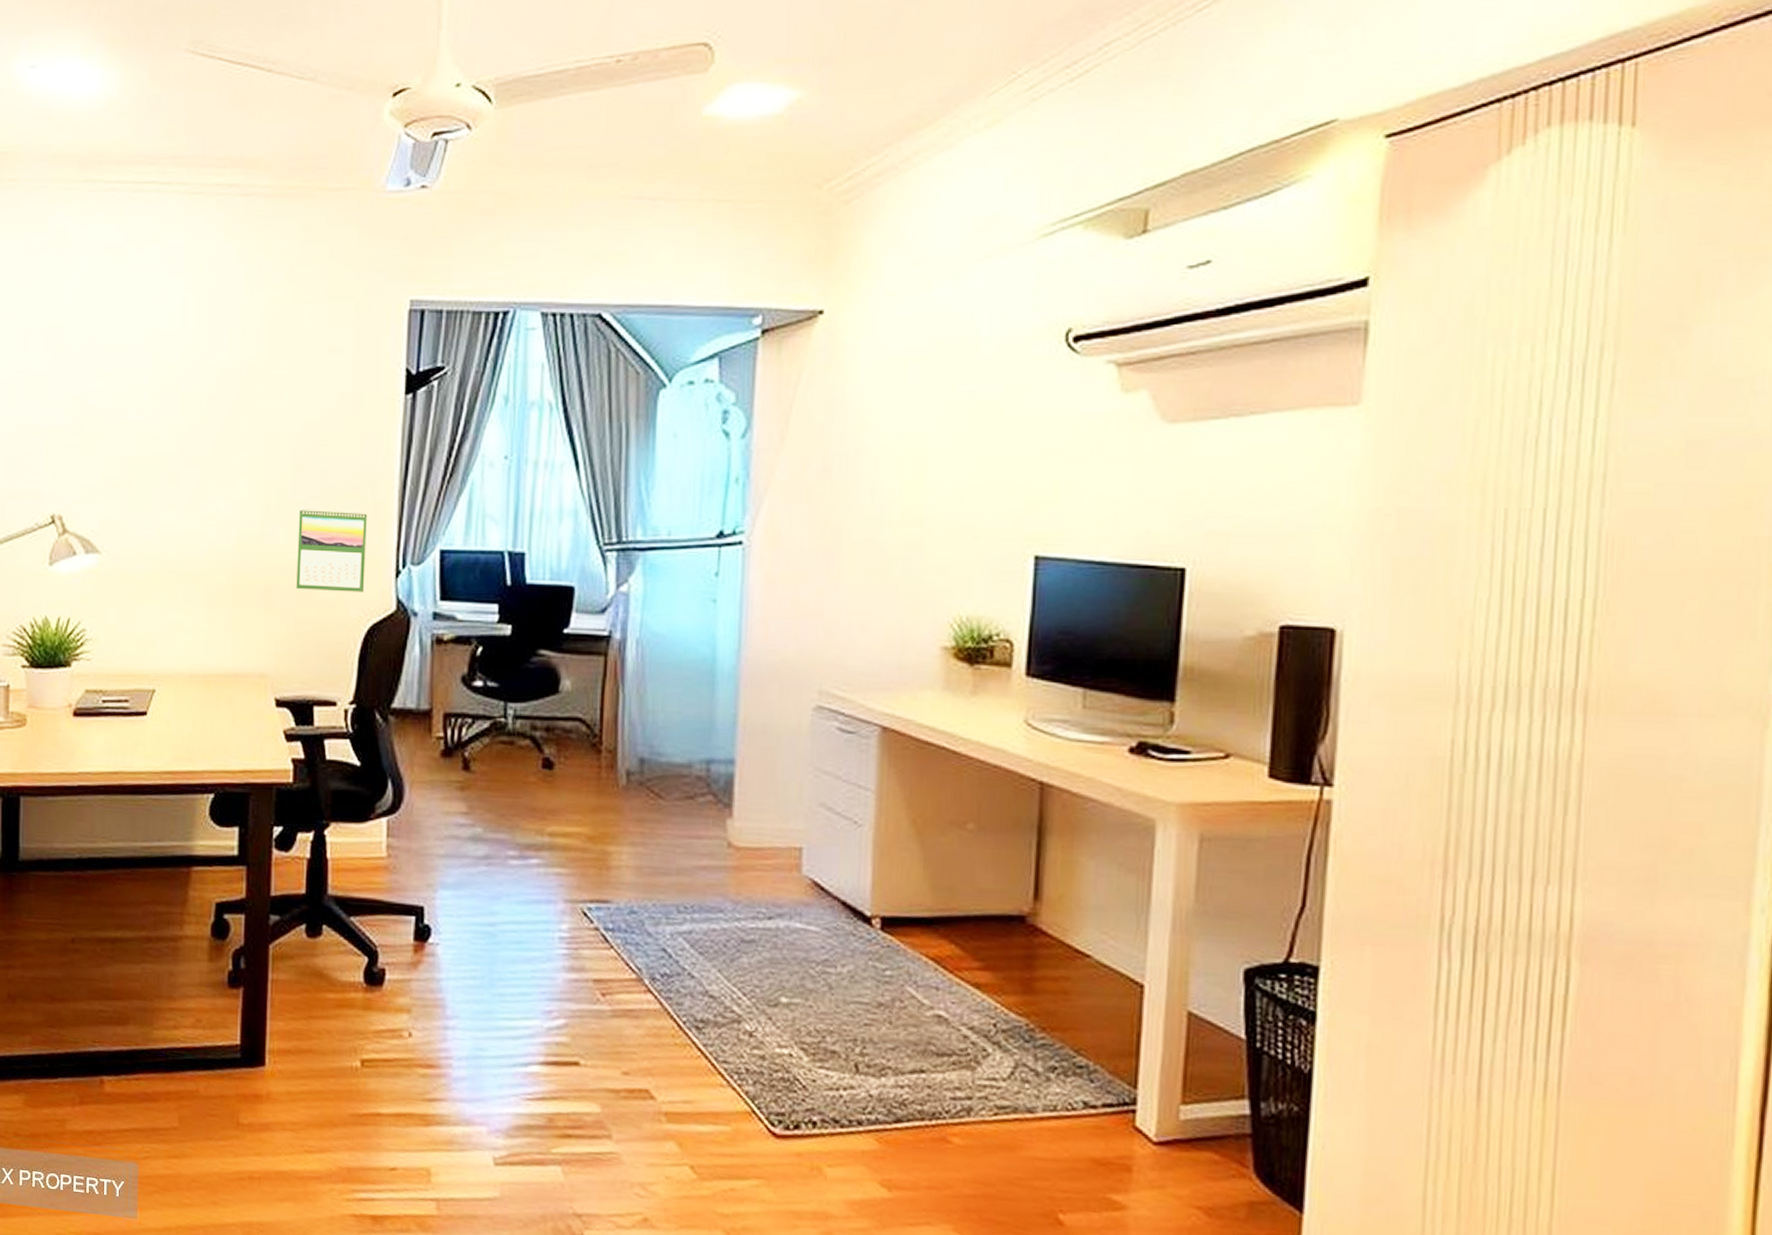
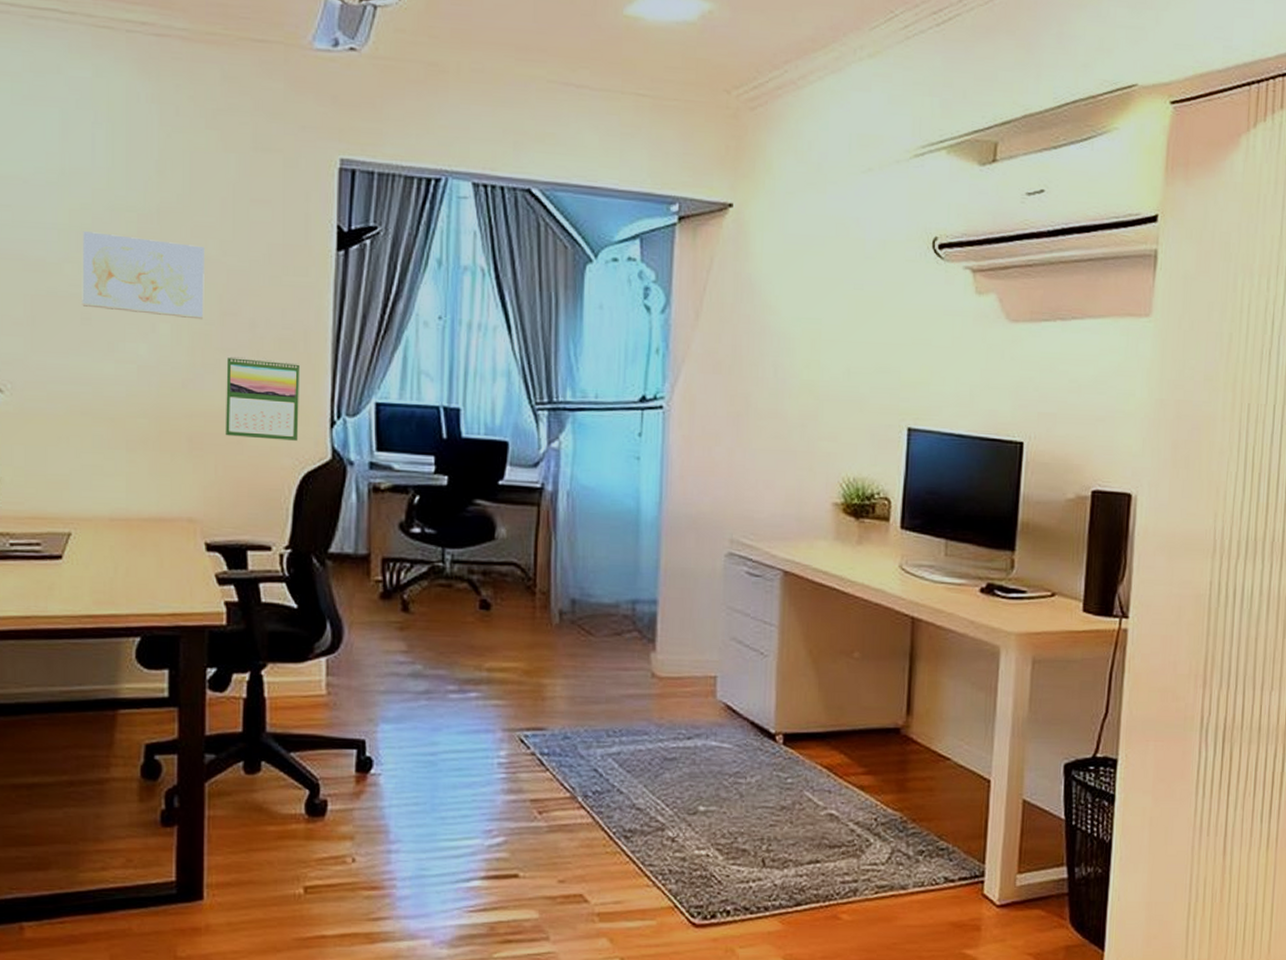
wall art: none [170,393,281,473] -> present [82,231,204,320]

